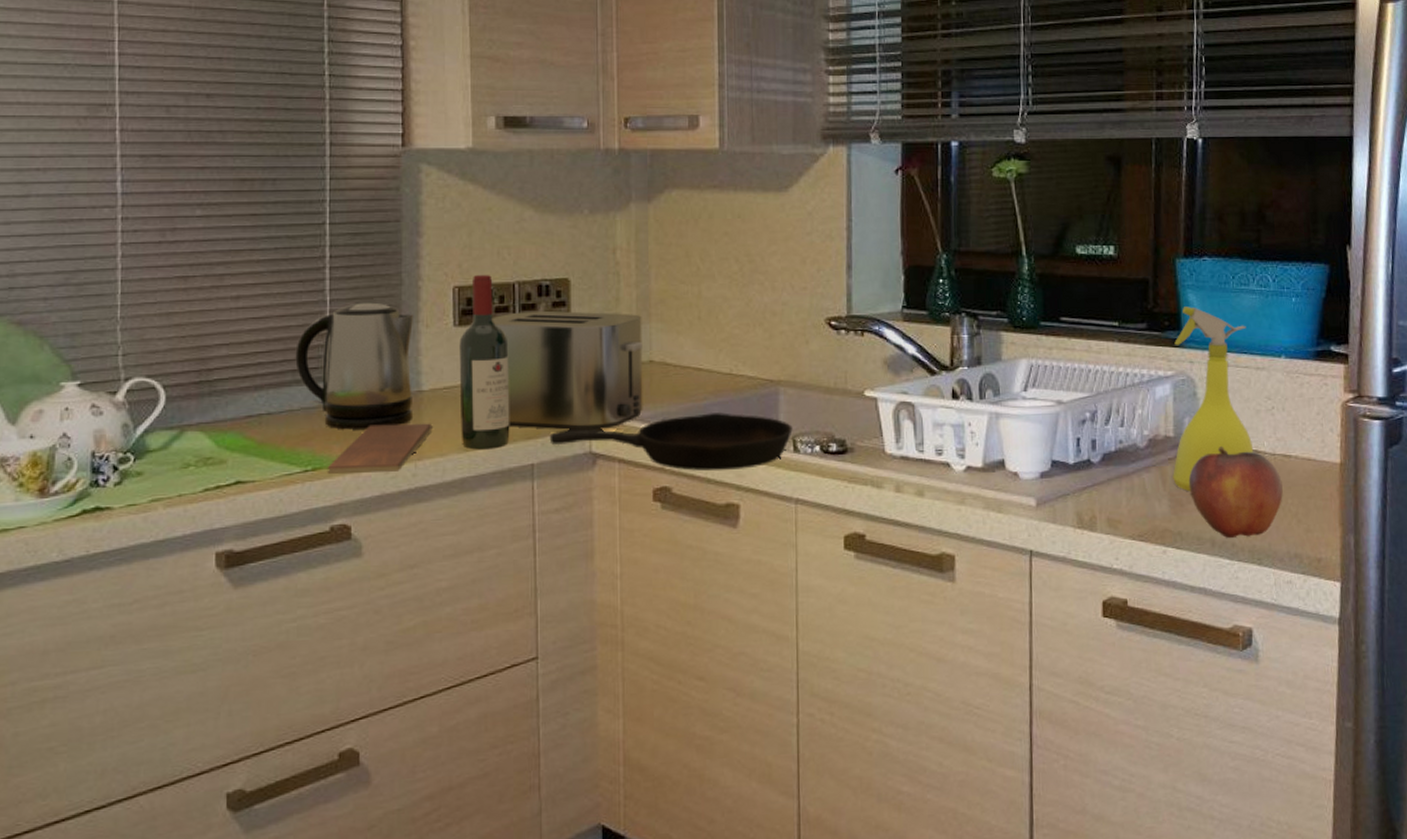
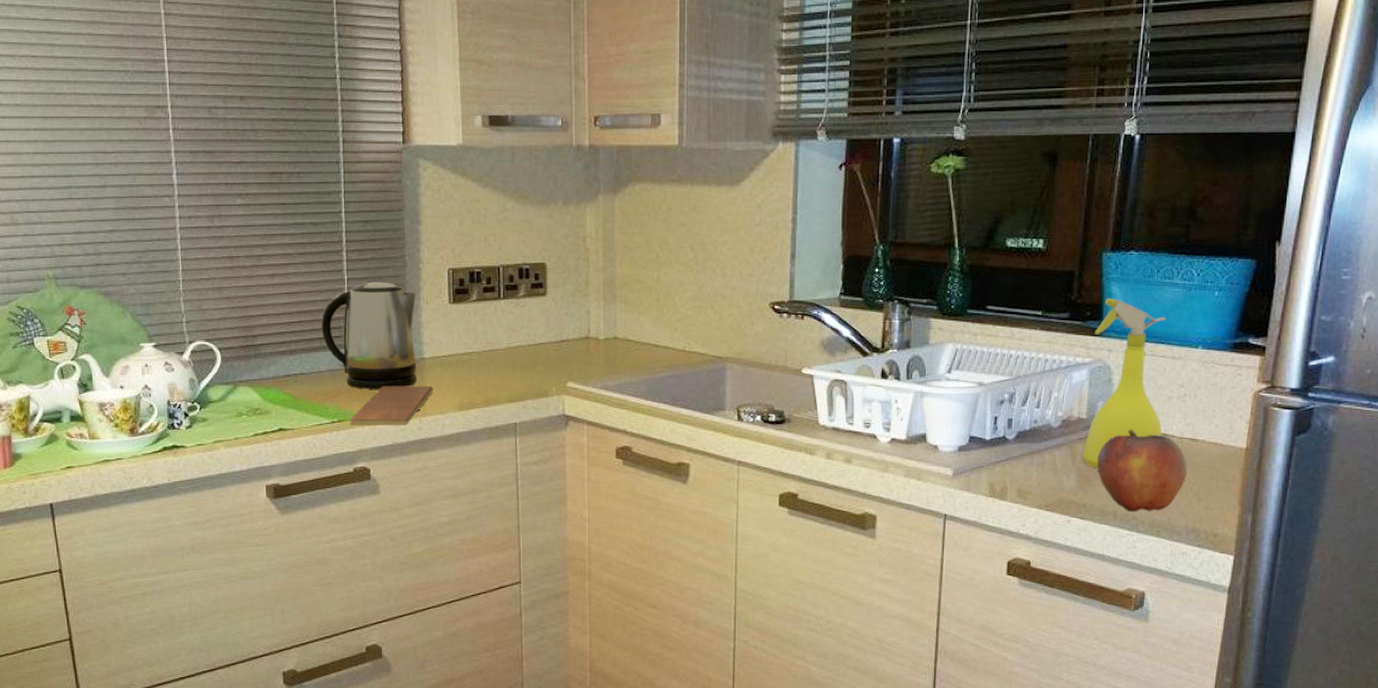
wine bottle: present [459,275,510,450] -> none [454,259,497,410]
toaster: present [491,311,643,432] -> none [480,292,608,398]
frying pan: present [549,413,793,472] -> none [529,384,737,435]

